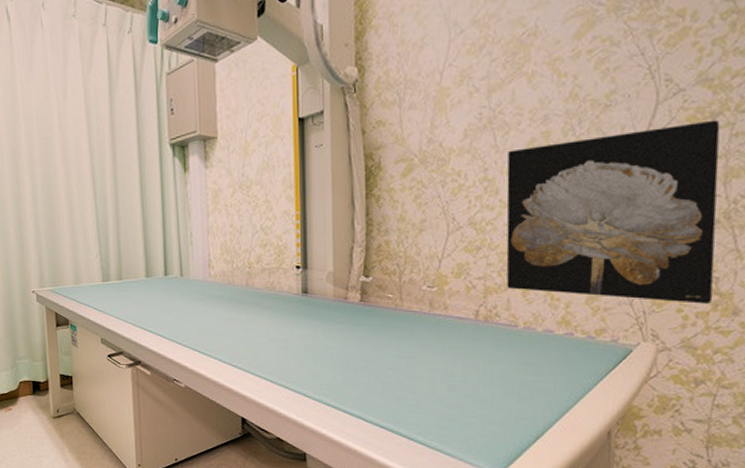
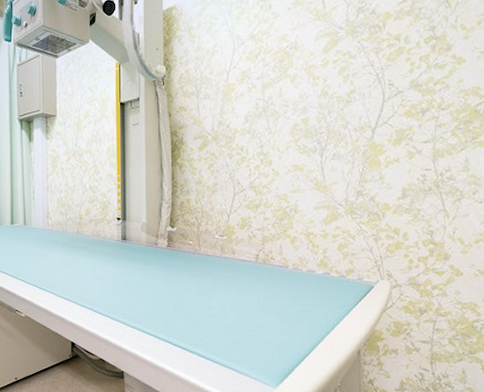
wall art: present [506,120,720,304] -> none [278,114,430,251]

